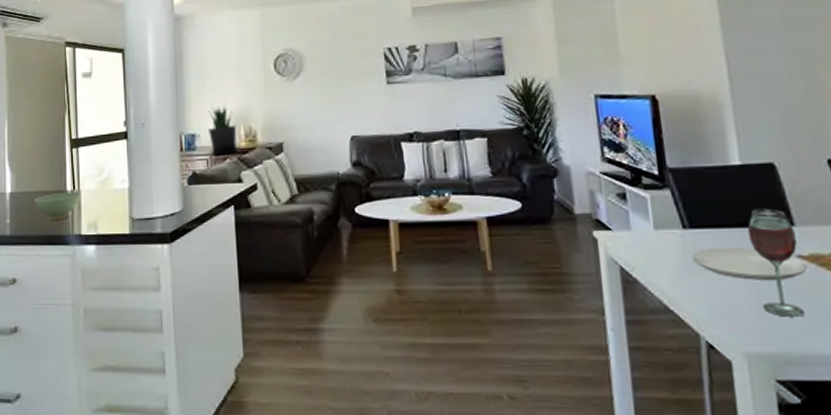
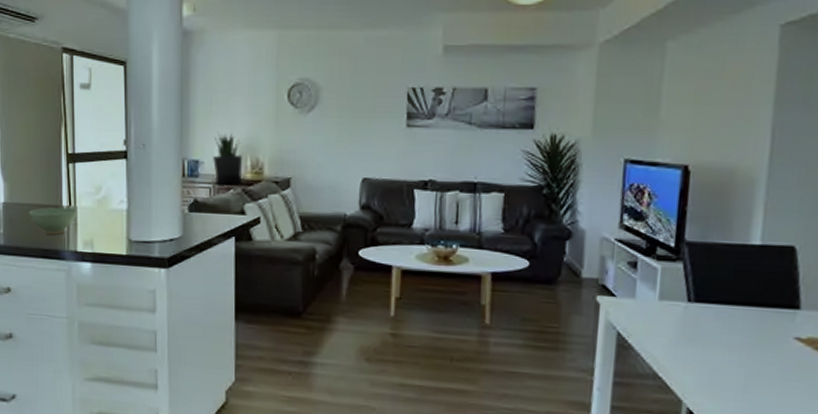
plate: present [690,247,809,280] -> none [689,322,804,359]
wineglass: present [747,208,804,317] -> none [750,289,799,394]

